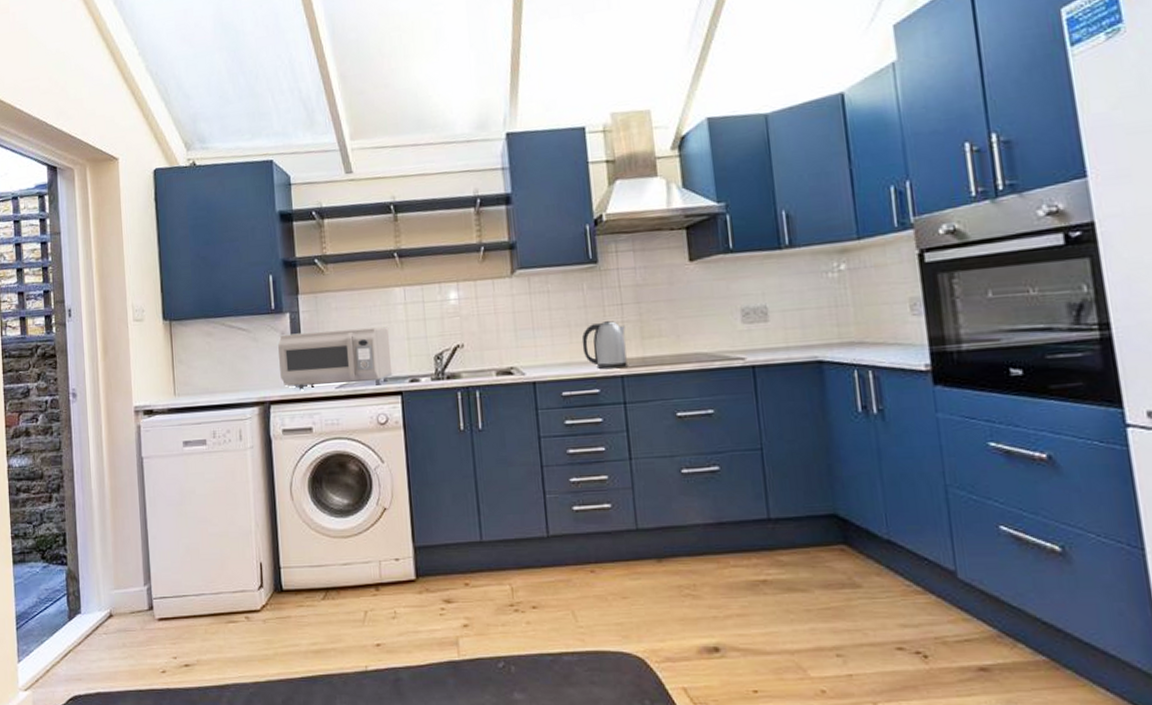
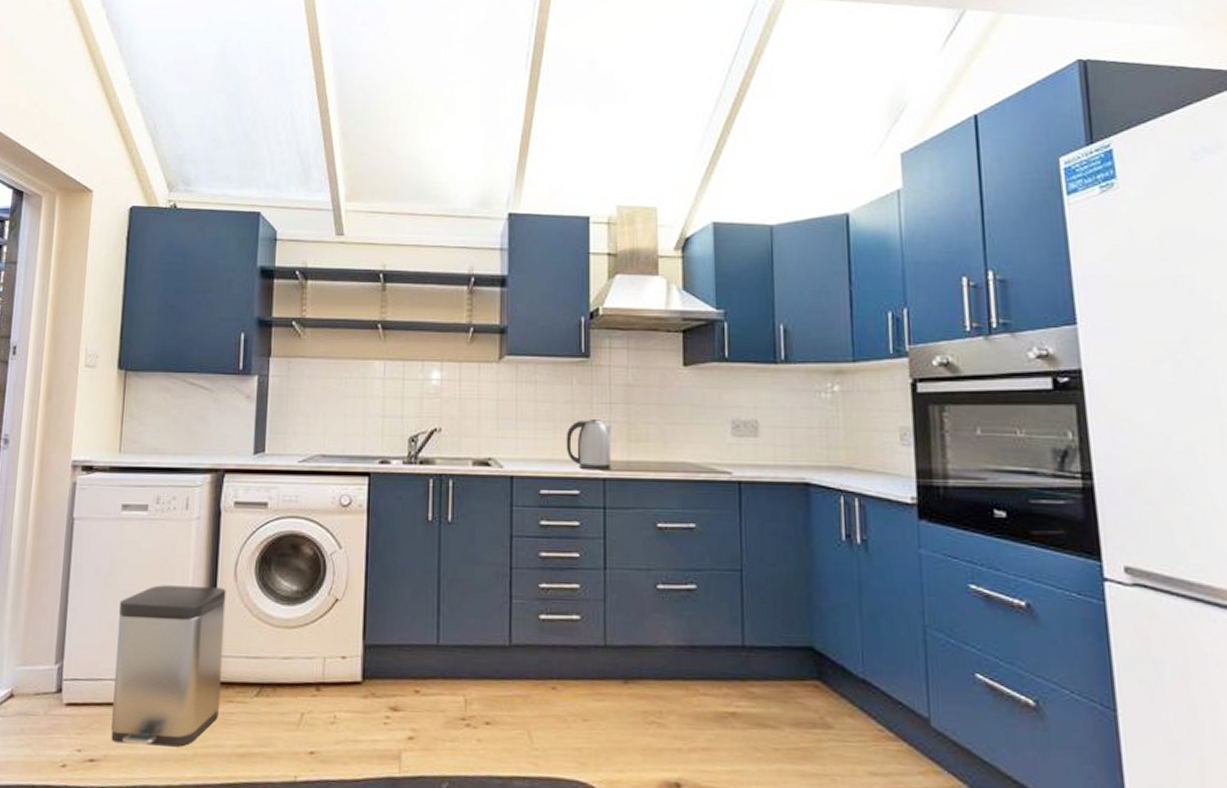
pedal bin: none [192,507,292,649] -> present [111,585,226,747]
microwave: present [278,326,393,390] -> none [240,398,364,464]

